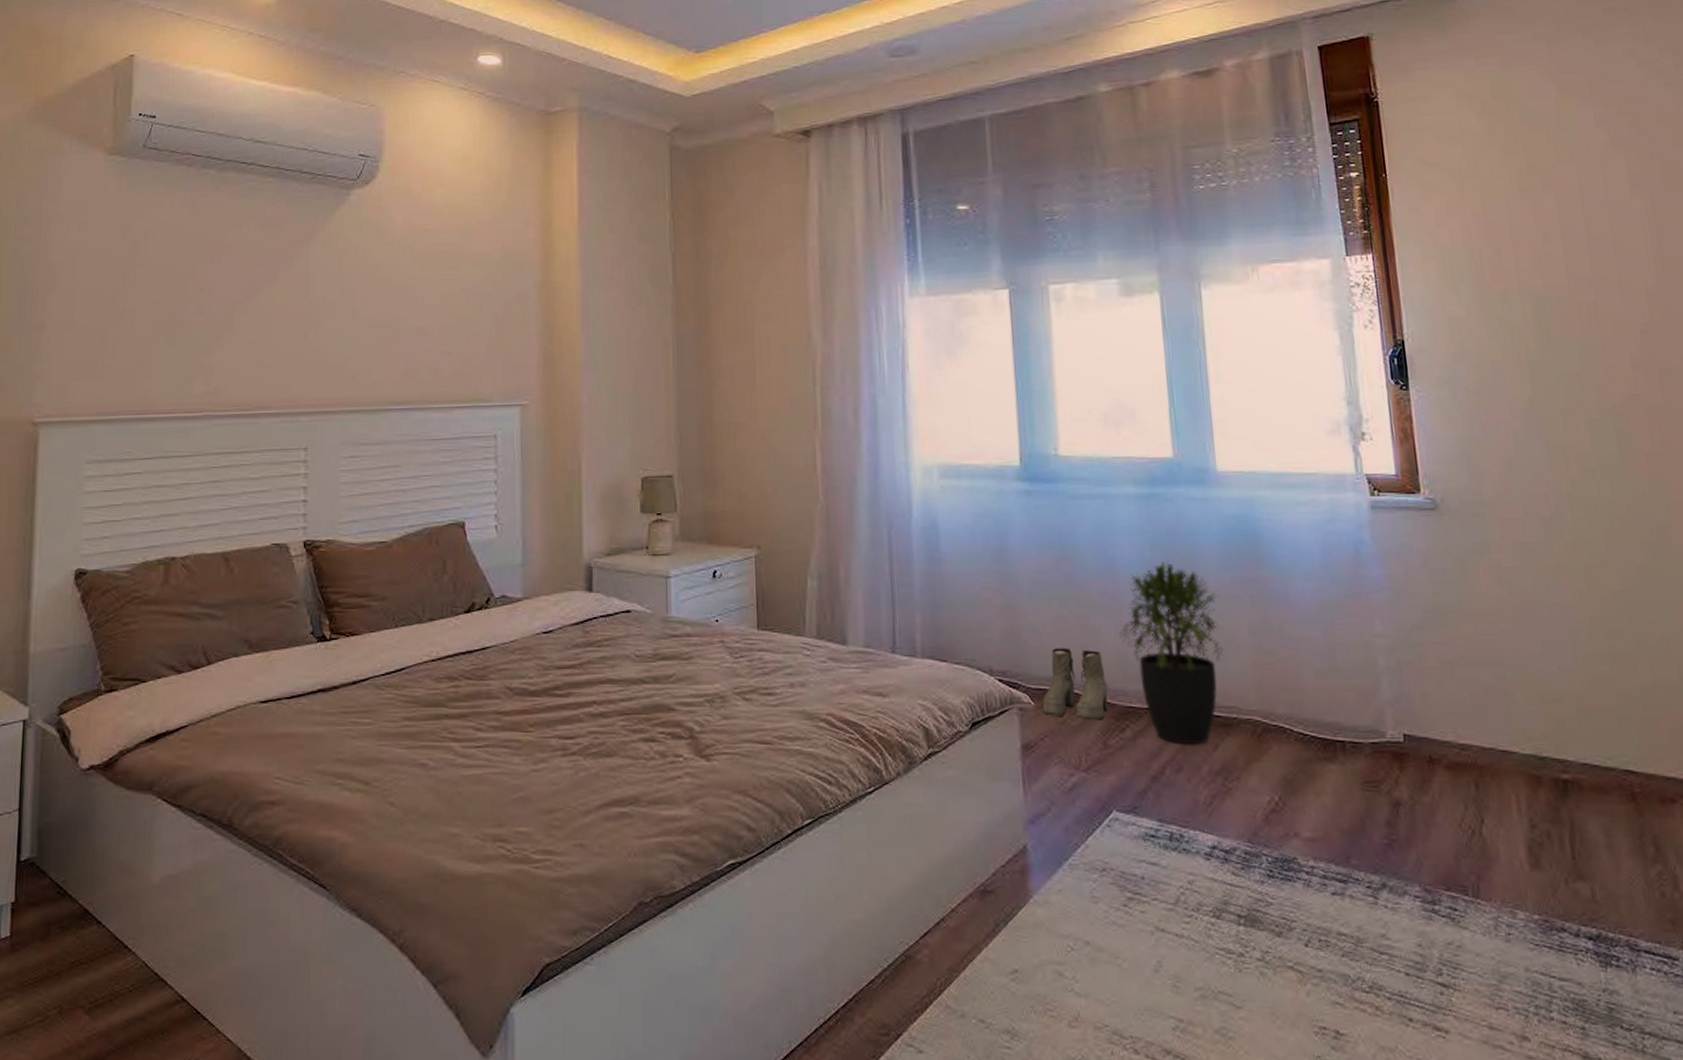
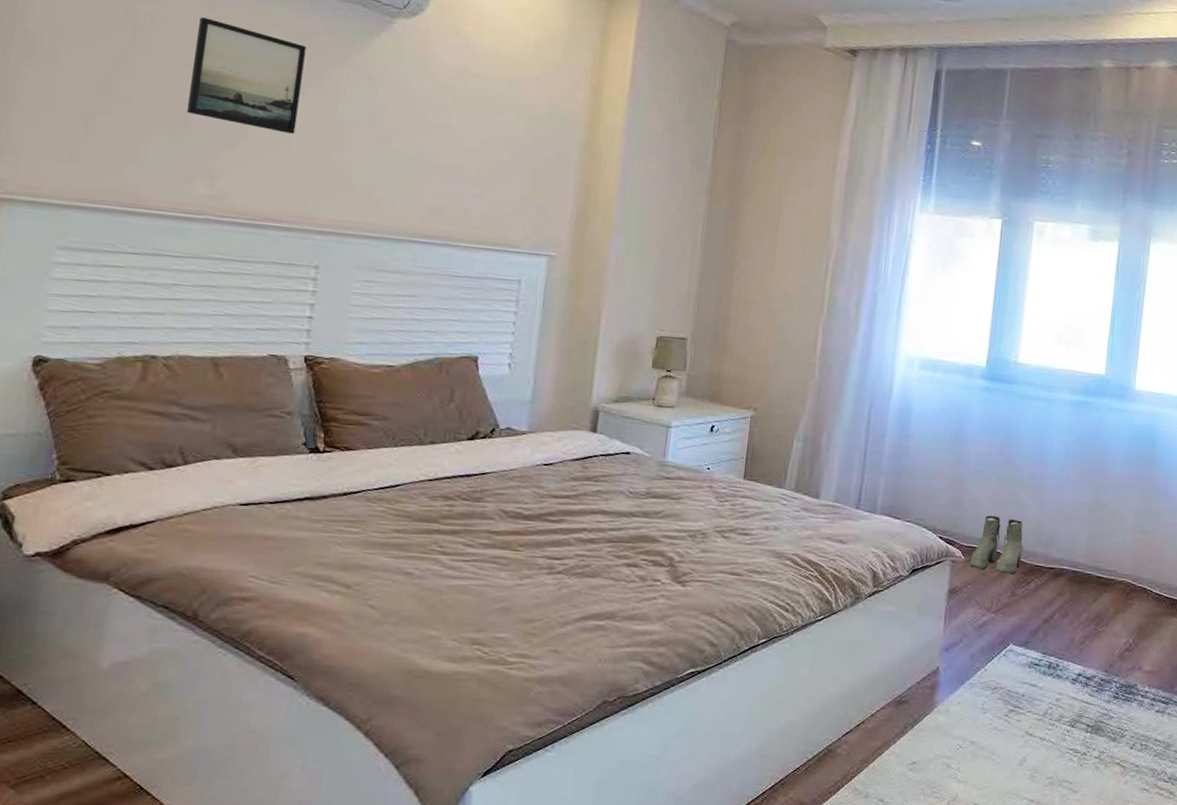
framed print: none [182,222,276,320] -> present [187,17,306,134]
potted plant: present [1118,561,1224,745] -> none [1039,455,1118,598]

